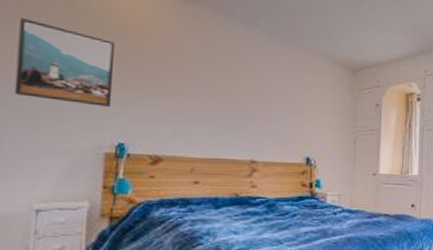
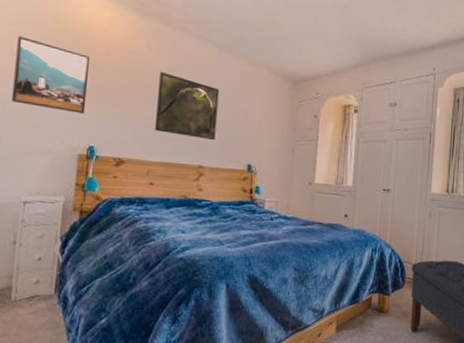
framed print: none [198,59,271,133] -> present [155,71,220,141]

